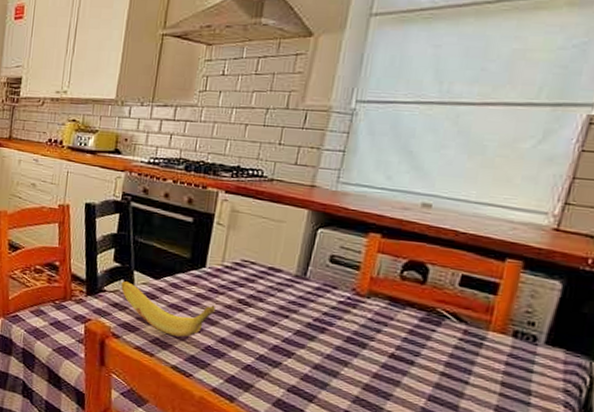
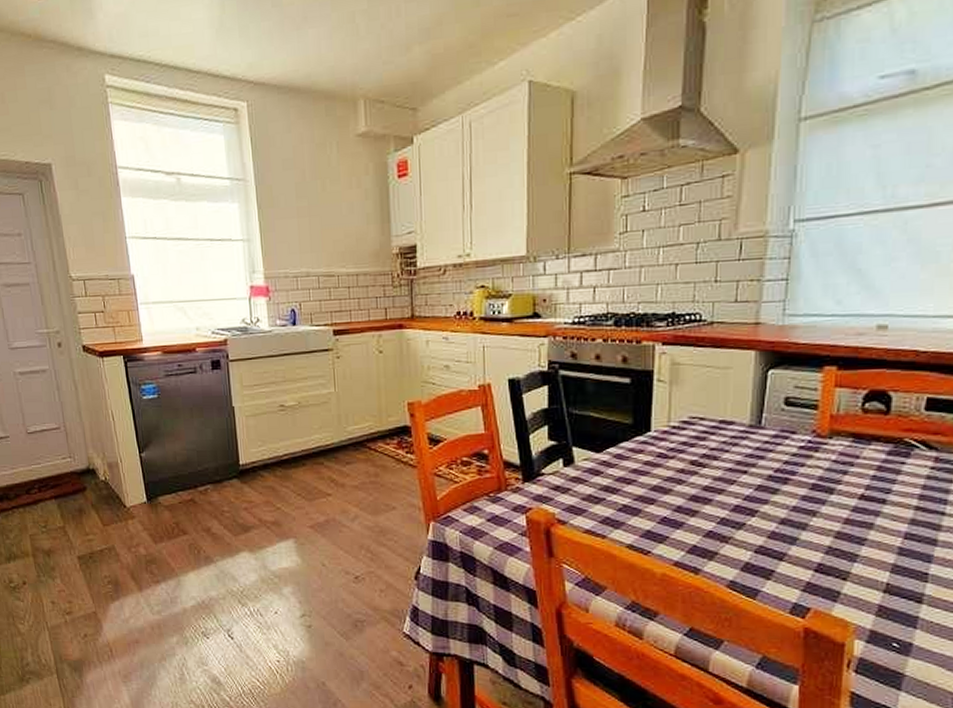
banana: present [120,281,215,337] -> none [559,460,667,512]

